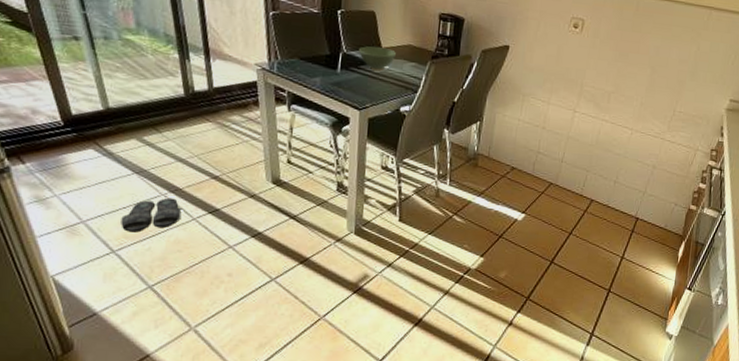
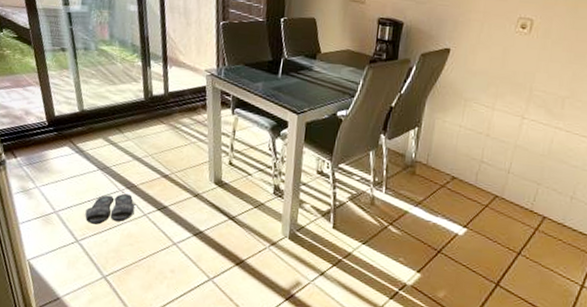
bowl: present [359,46,396,72] -> none [299,51,334,77]

